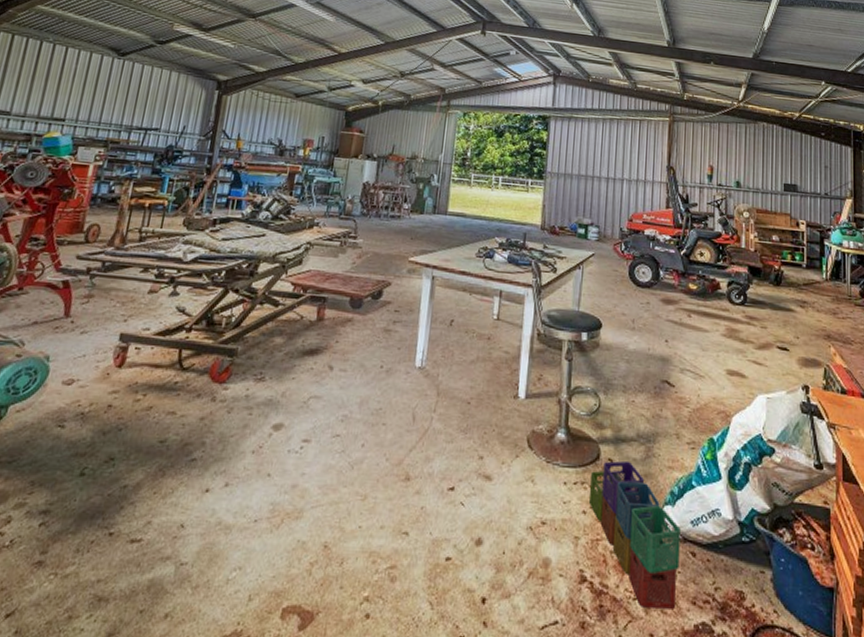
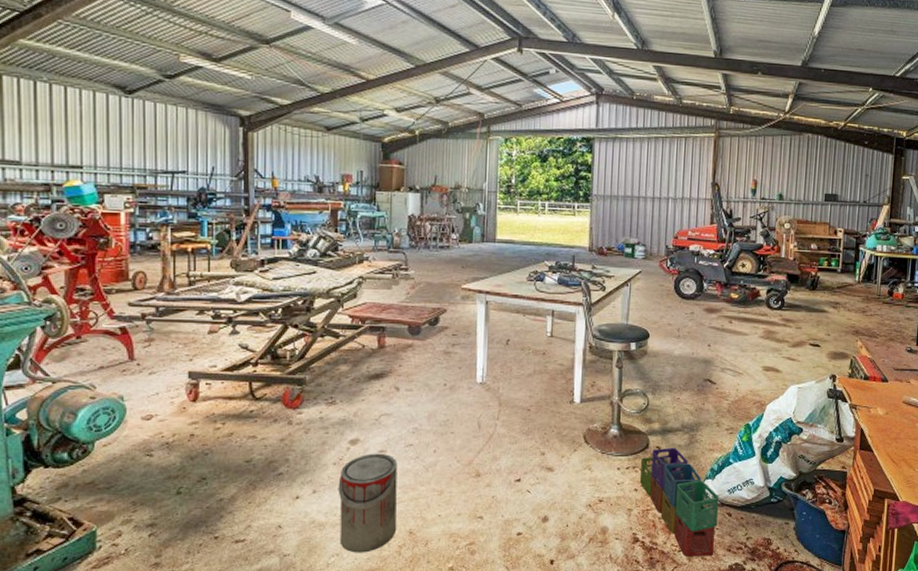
paint can: none [245,442,321,569] -> present [338,453,398,553]

